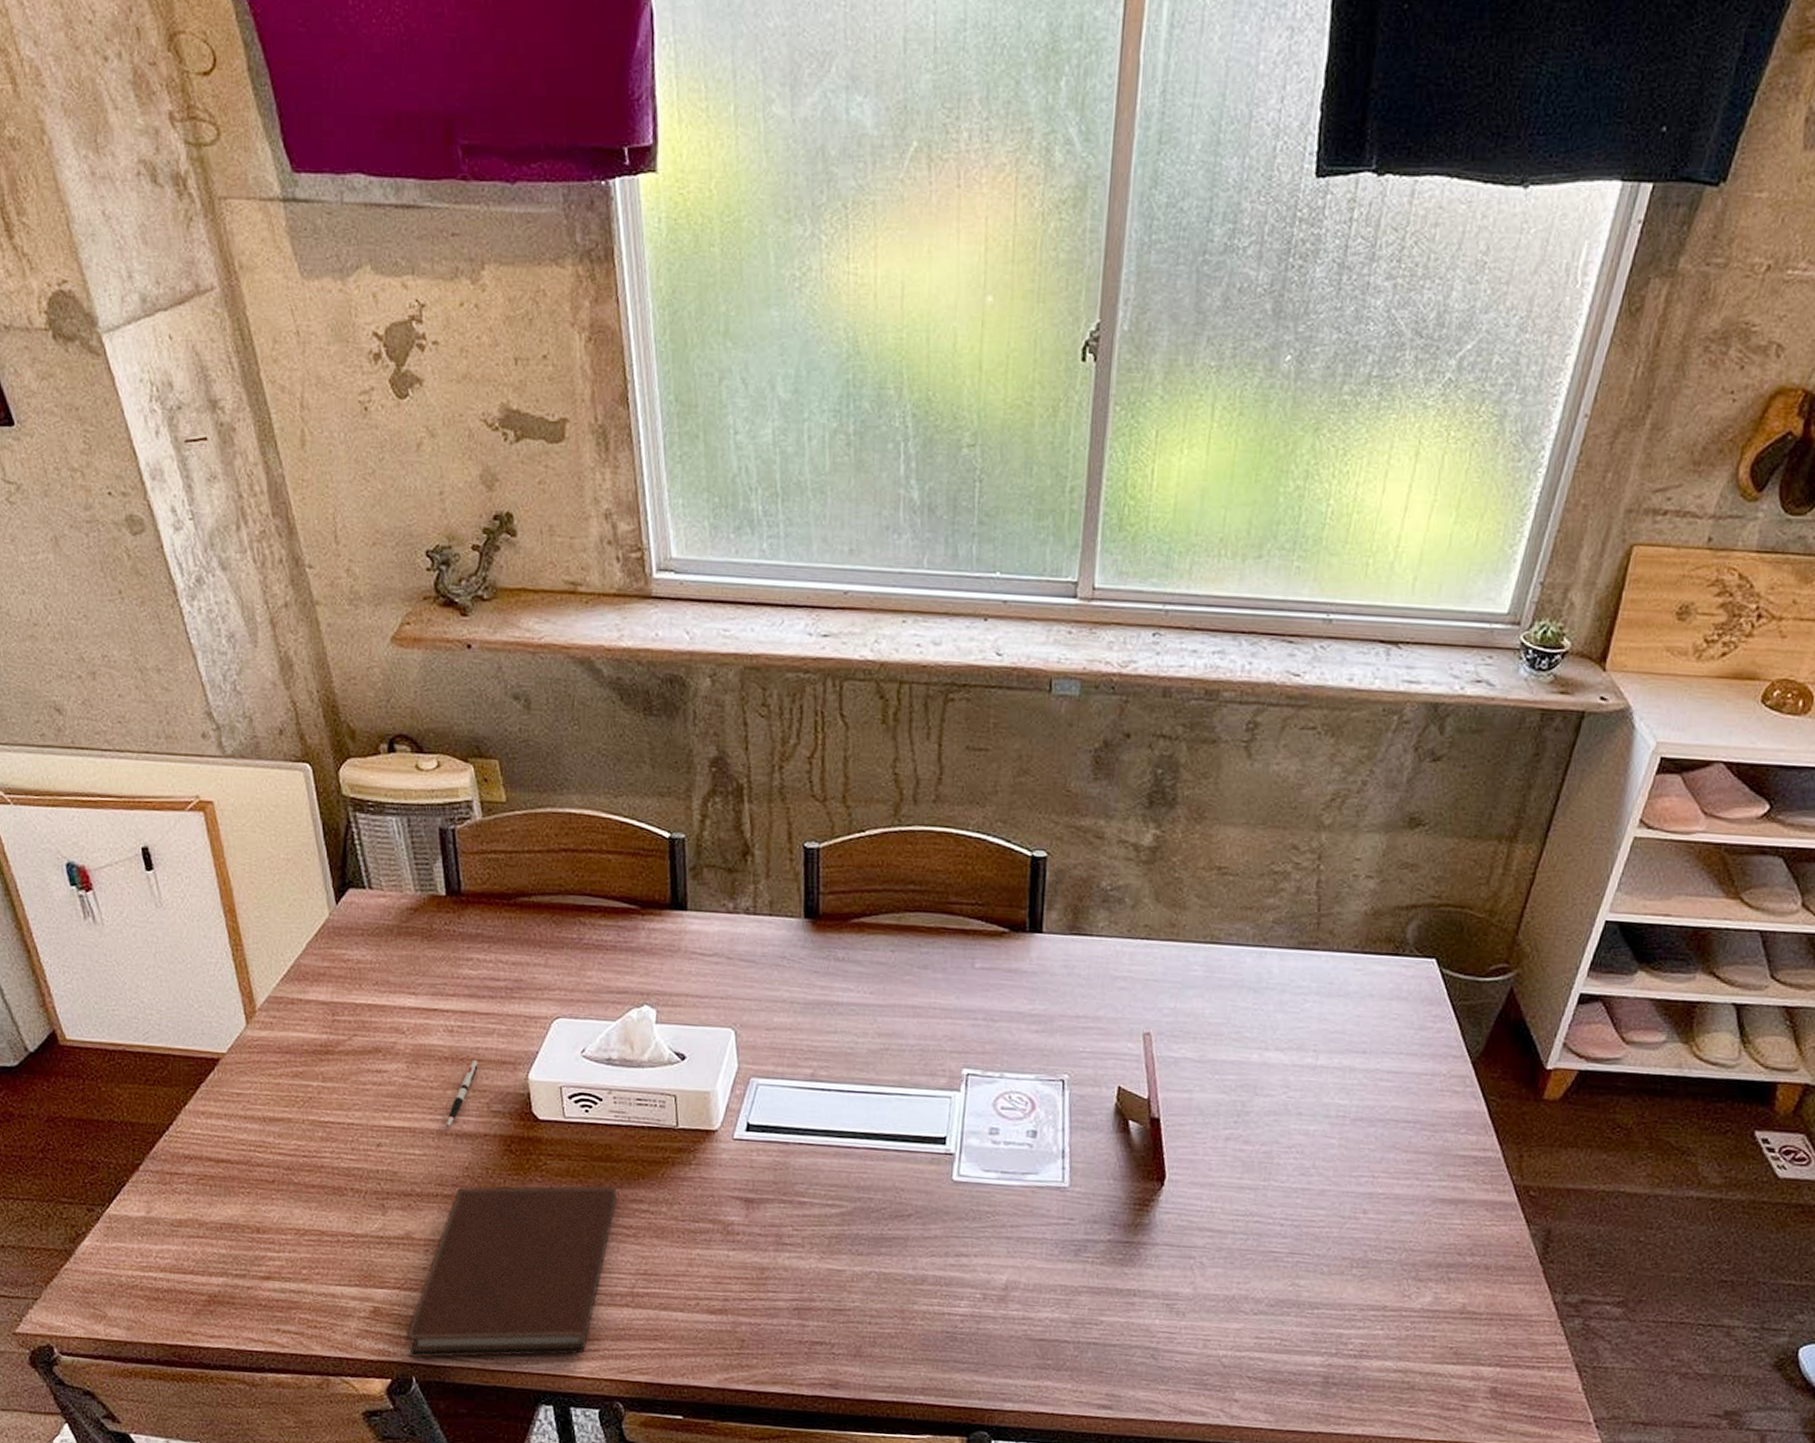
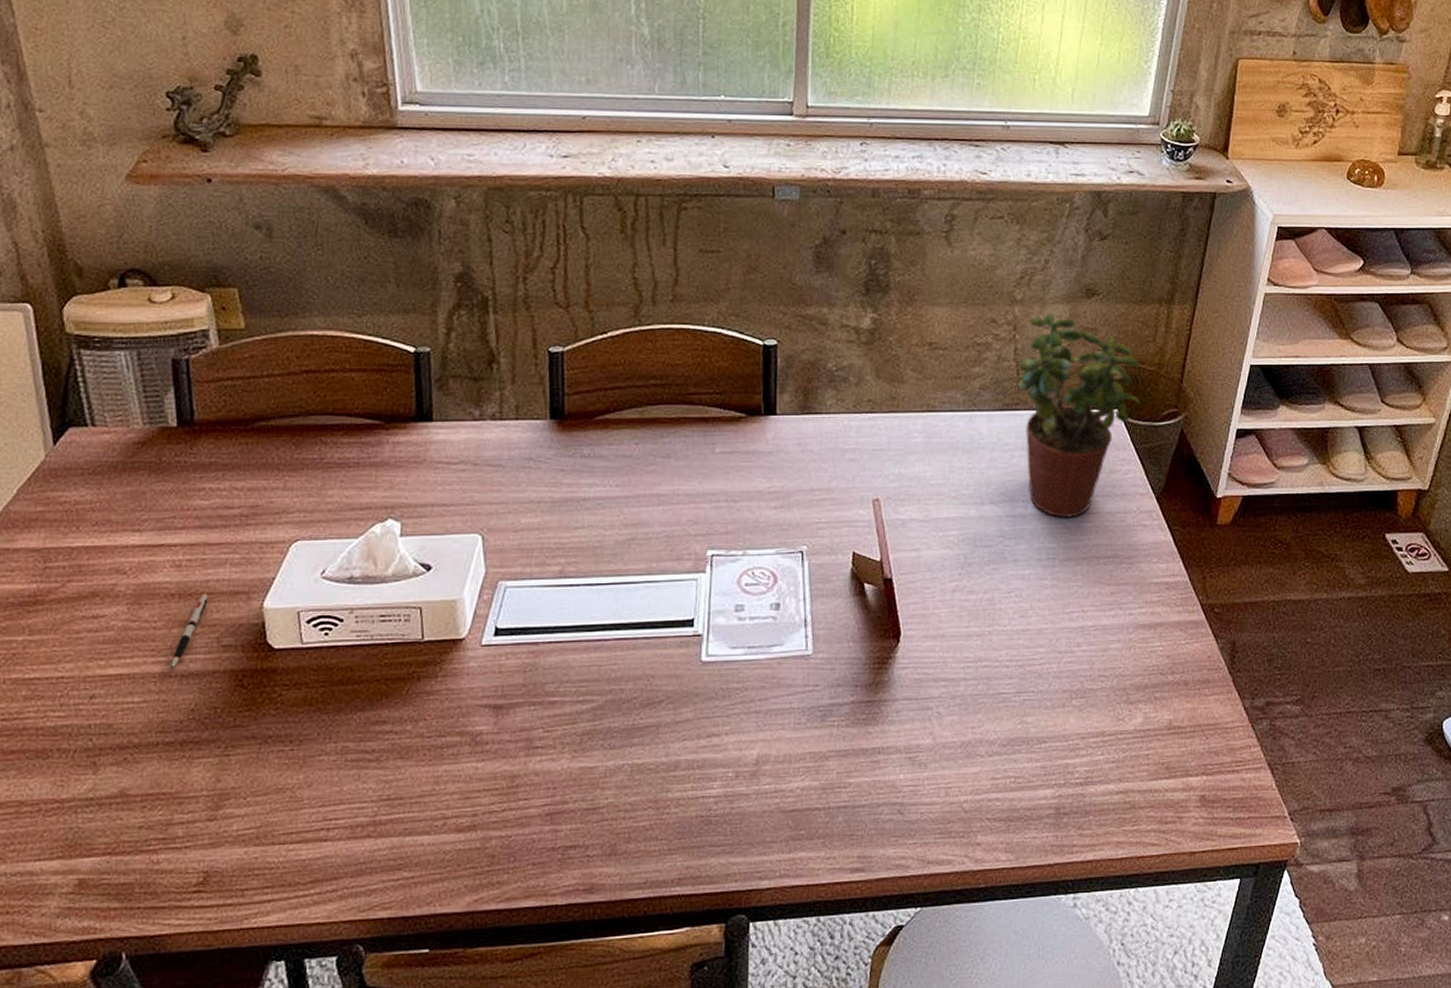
notebook: present [404,1185,617,1358] -> none [113,710,358,932]
potted plant: none [1317,842,1467,1074] -> present [1017,313,1140,518]

